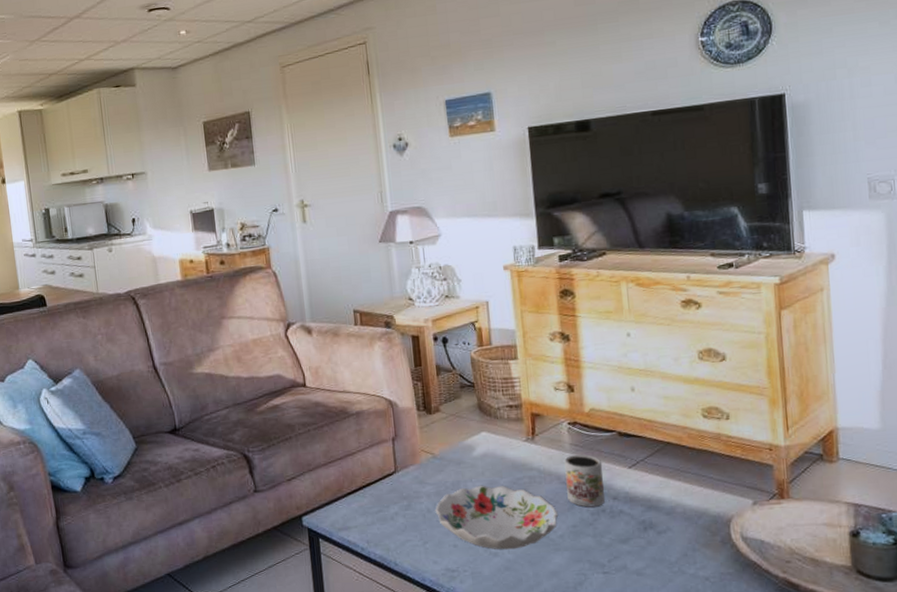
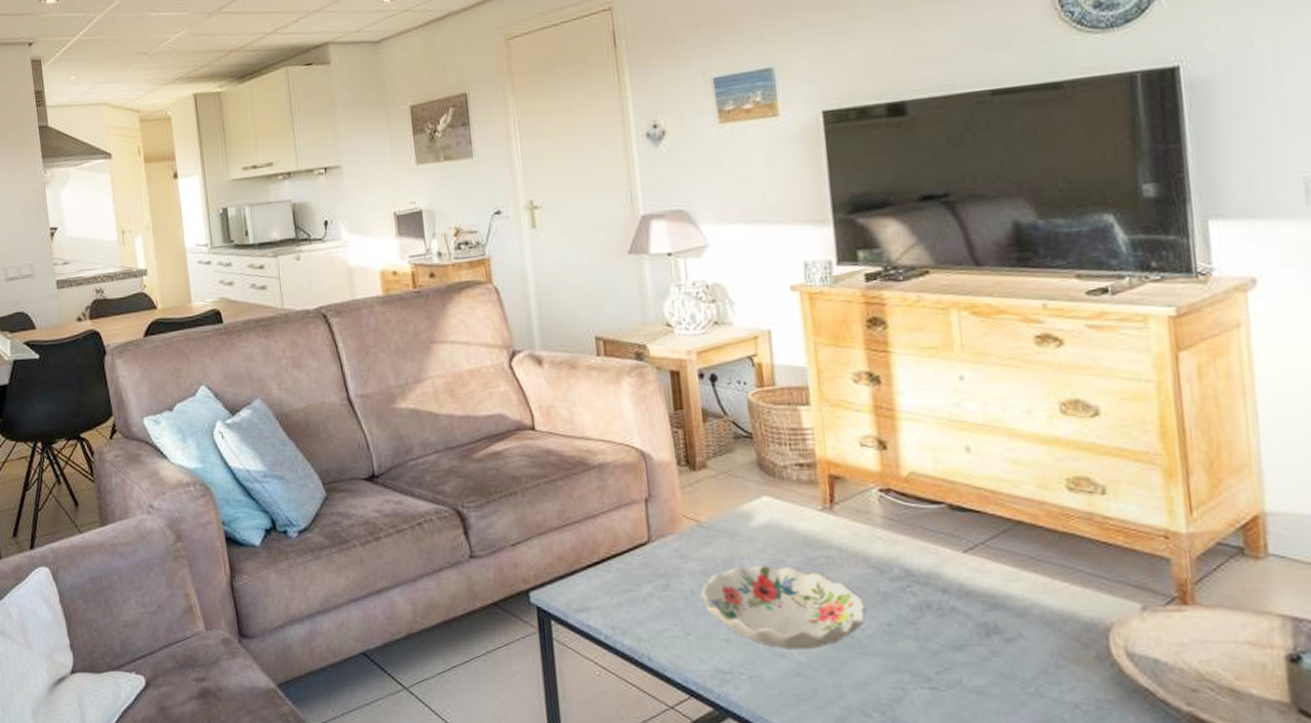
mug: present [564,454,605,507] -> none [874,530,931,601]

